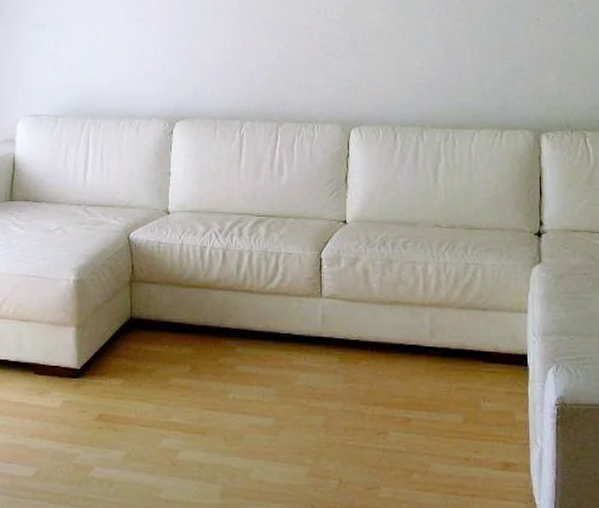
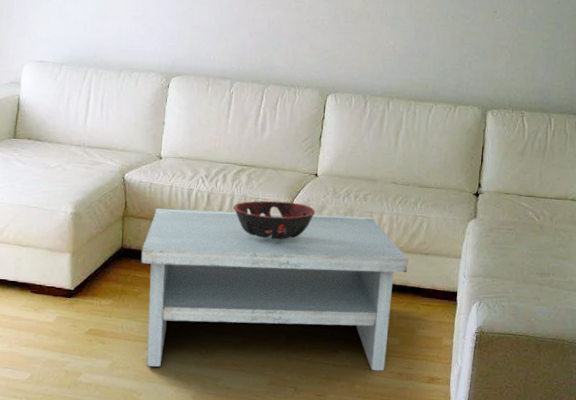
coffee table: none [152,267,464,458] -> present [141,208,409,372]
decorative bowl: none [253,255,348,301] -> present [233,200,316,240]

